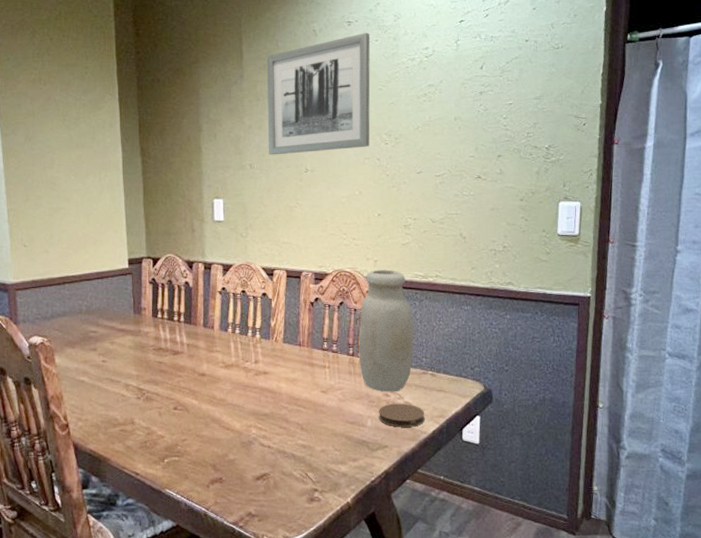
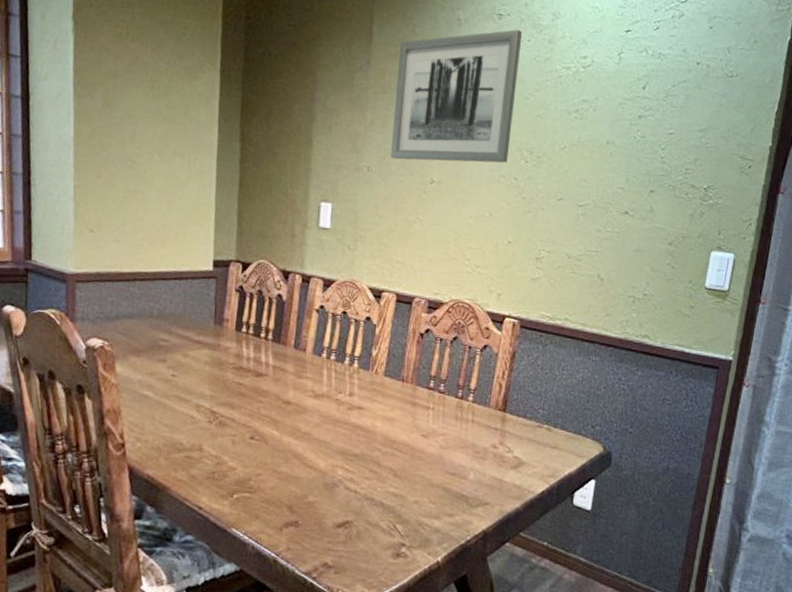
jar: present [359,269,414,392] -> none [468,304,534,445]
coaster: present [378,403,425,427] -> none [482,456,535,485]

